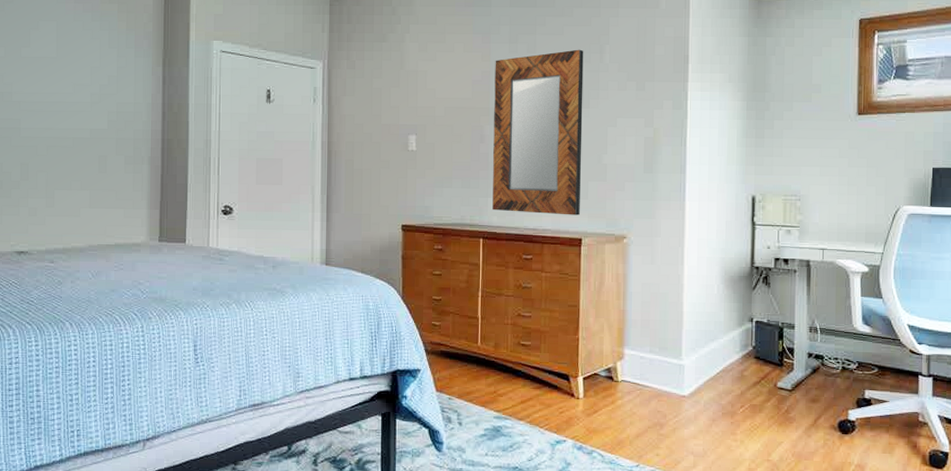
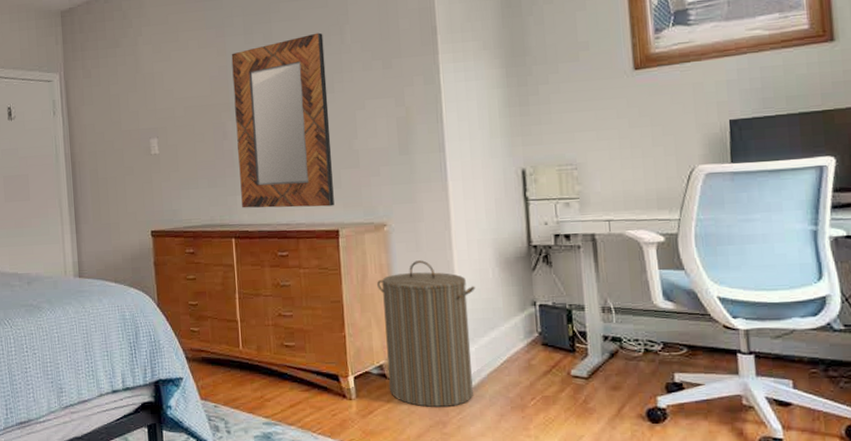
laundry hamper: none [613,273,701,411] -> present [377,260,475,408]

